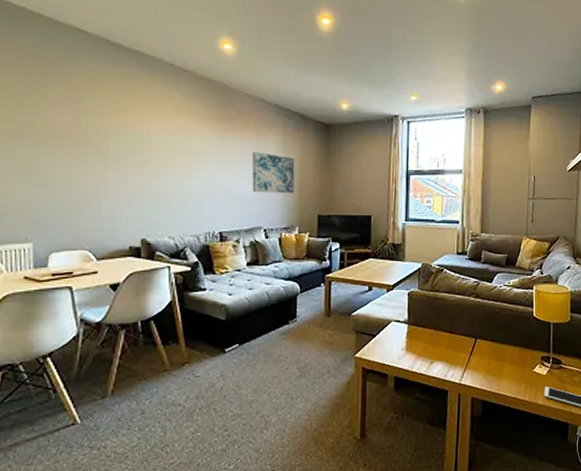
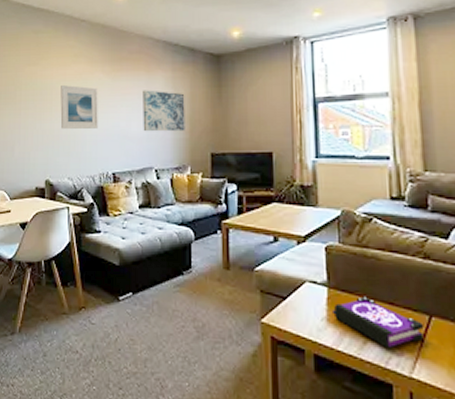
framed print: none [159,139,204,187] -> present [60,85,98,129]
board game: none [410,329,471,366] -> present [333,296,424,349]

